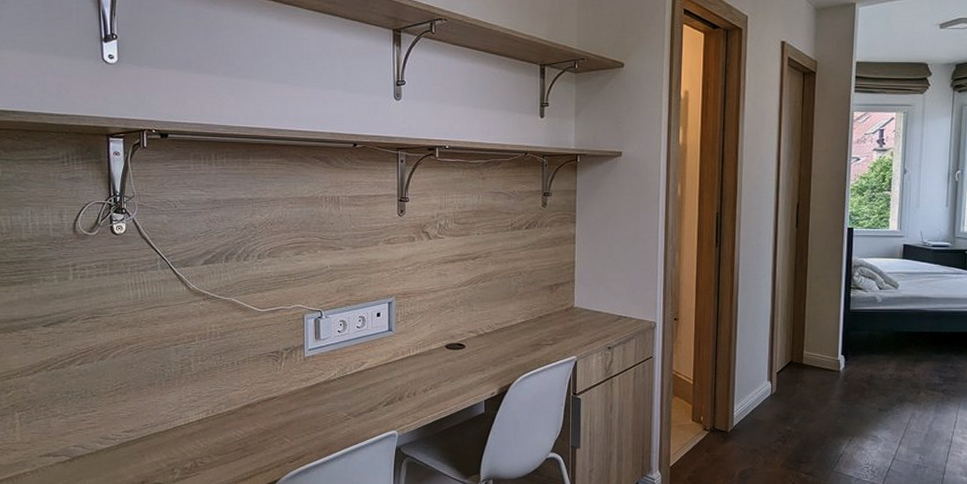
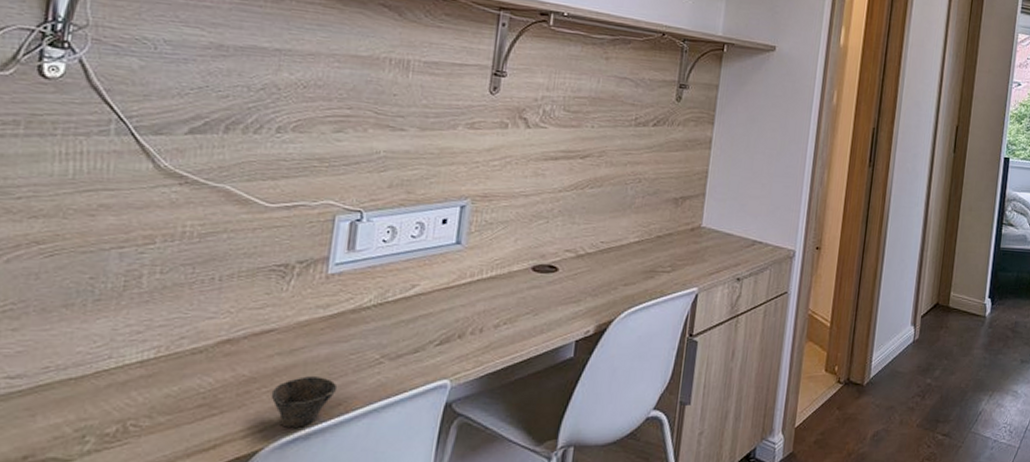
cup: none [280,429,322,464] -> present [271,376,338,428]

